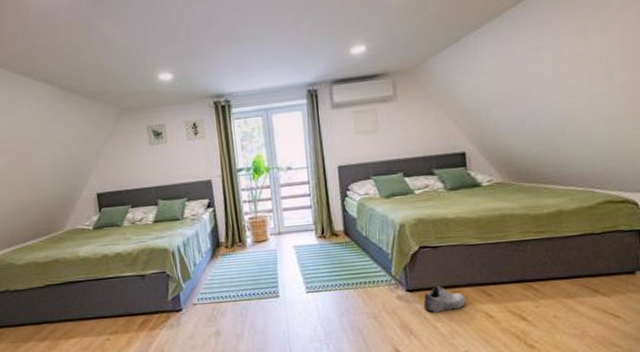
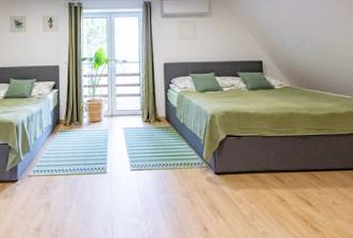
shoe: present [423,285,466,313] -> none [229,170,264,195]

